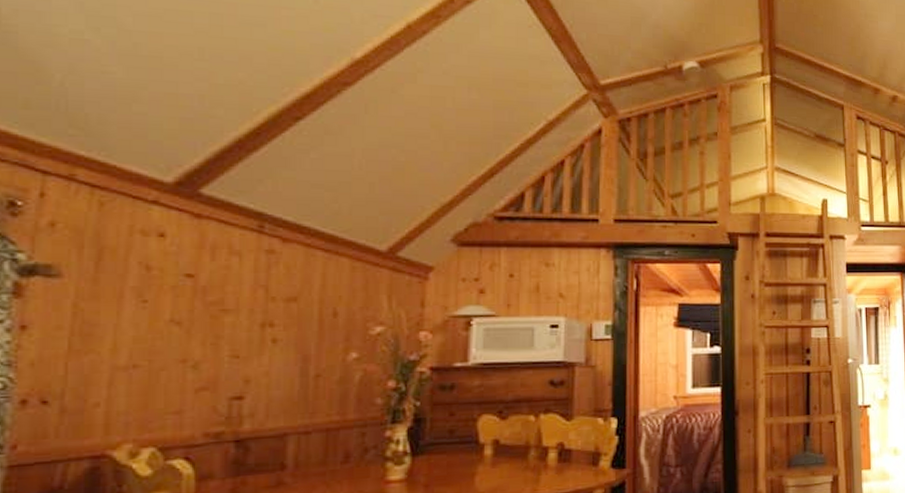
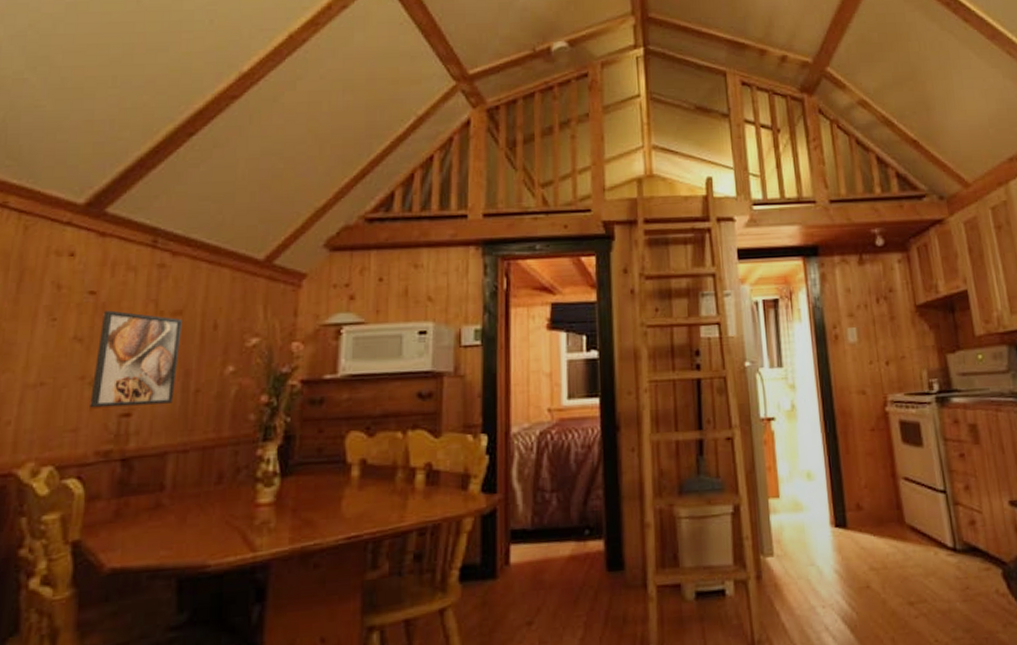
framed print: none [195,294,297,391] -> present [90,310,182,408]

